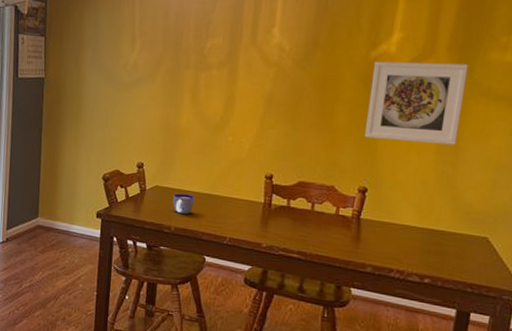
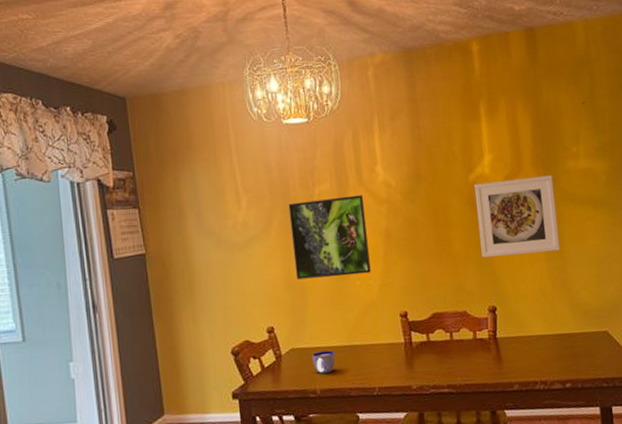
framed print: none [172,52,253,131] -> present [288,195,371,280]

